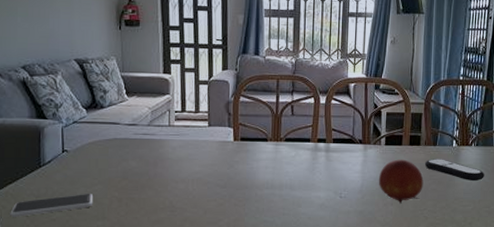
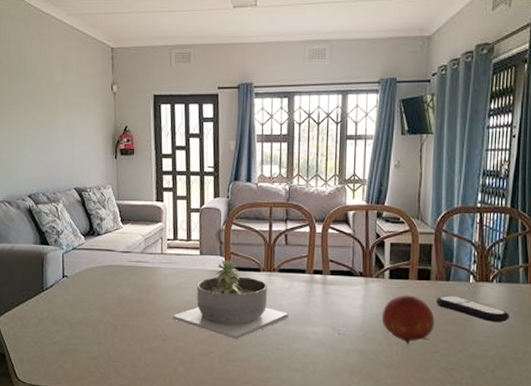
smartphone: present [10,193,94,217] -> none [16,318,91,338]
succulent planter: none [180,131,295,208] -> present [172,260,289,340]

